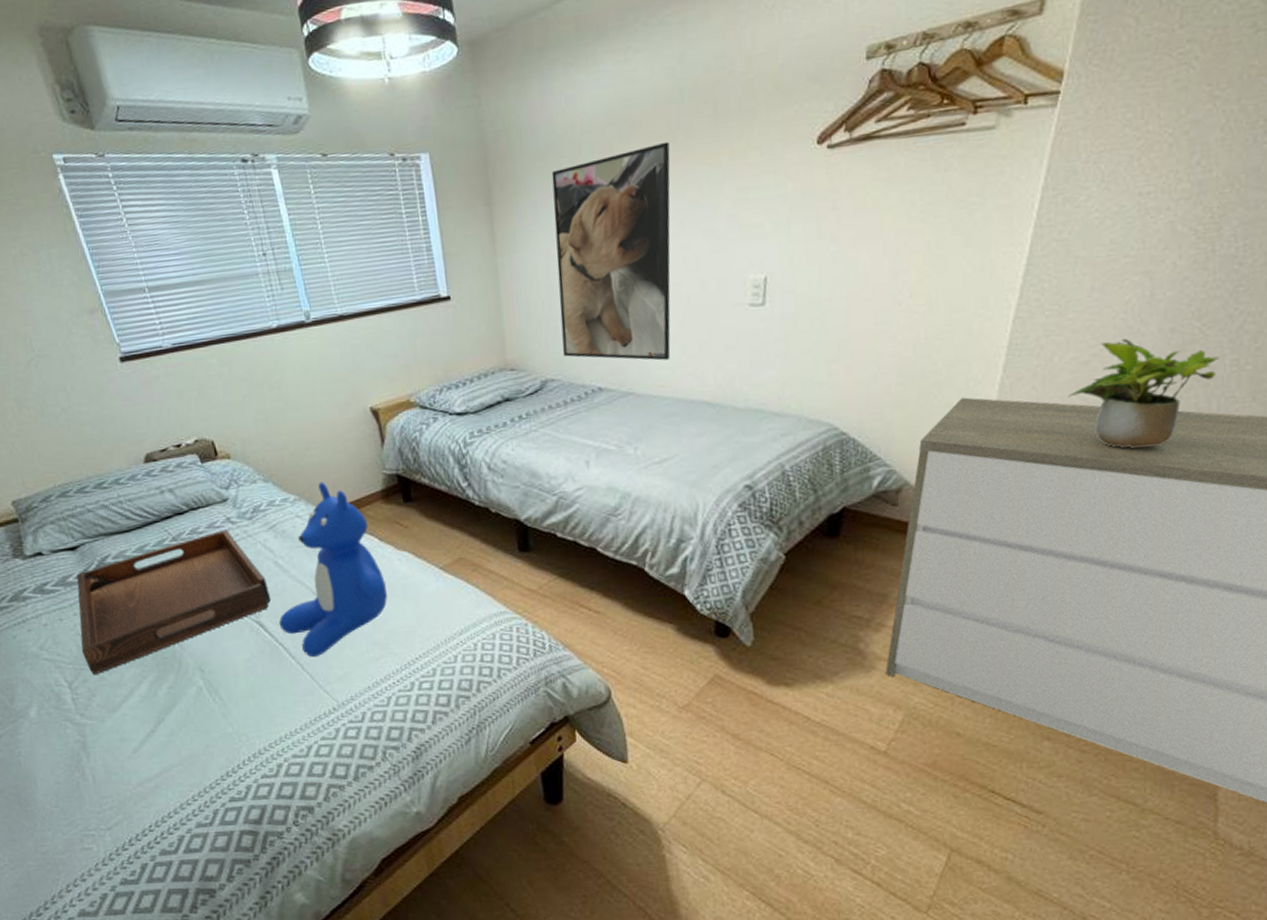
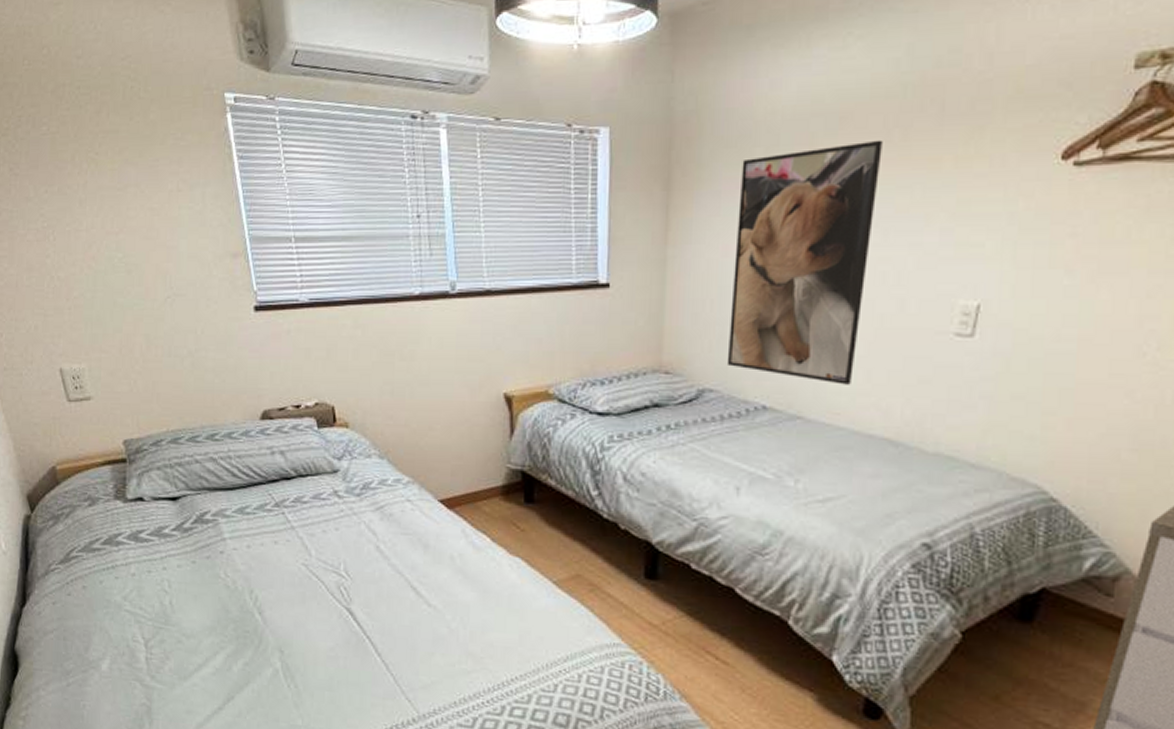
serving tray: present [76,530,272,675] -> none [164,503,366,637]
teddy bear: present [278,481,388,658] -> none [370,466,492,659]

